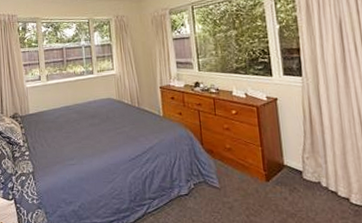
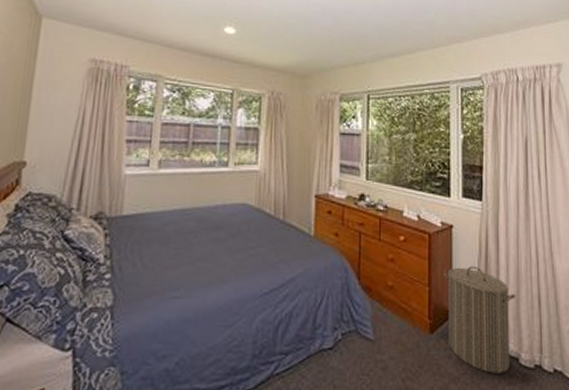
laundry hamper: none [272,128,342,210] -> present [443,266,515,374]

